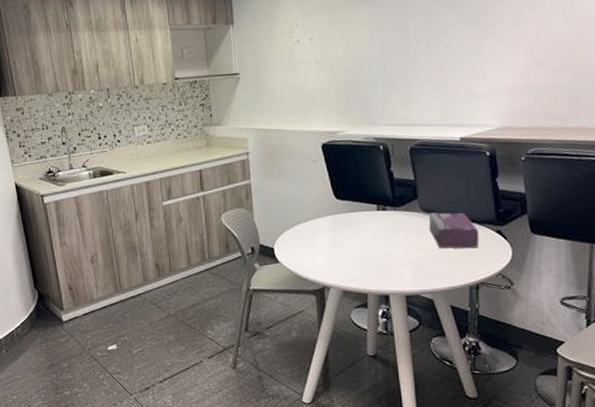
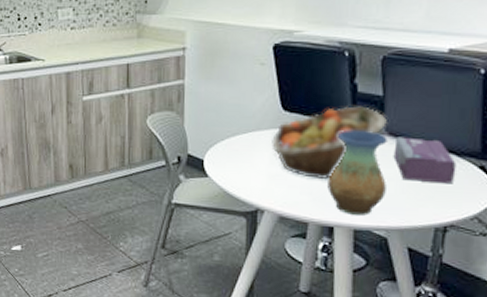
fruit basket: none [329,190,420,256] -> present [272,106,387,180]
vase: none [379,209,427,283] -> present [327,129,388,215]

